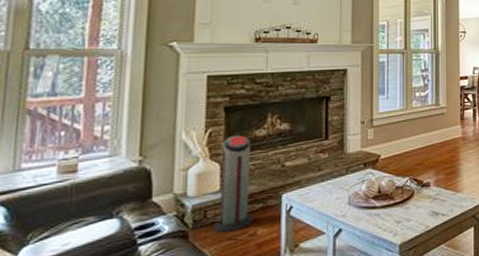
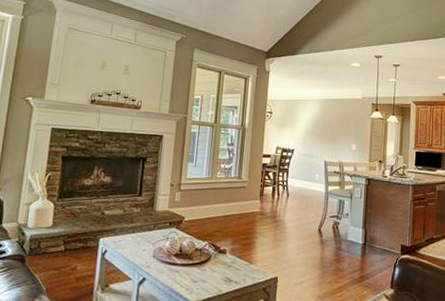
air purifier: present [212,135,253,234] -> none [43,181,79,264]

